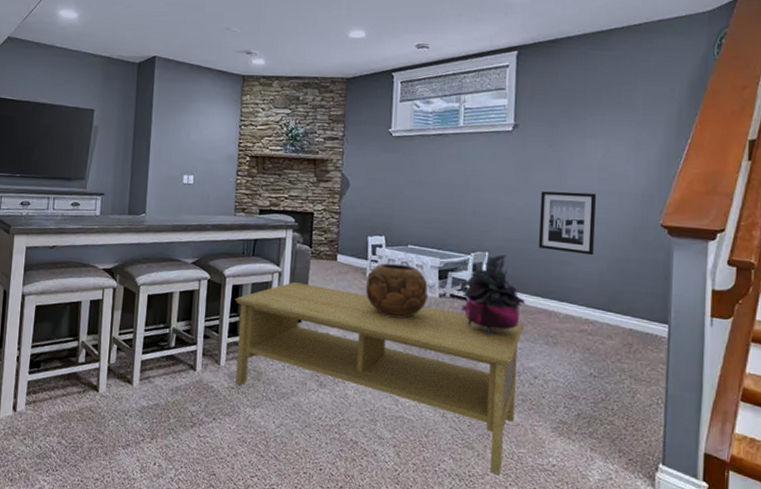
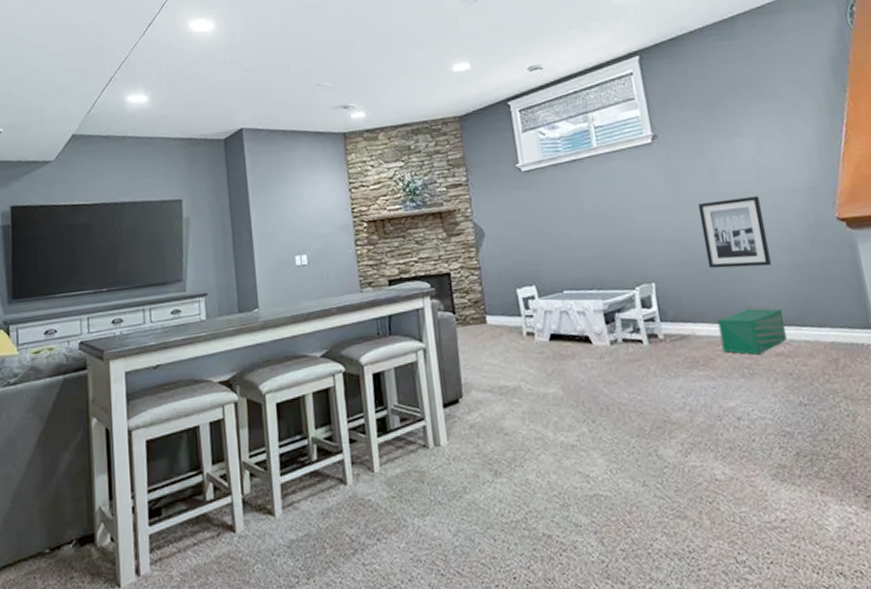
coffee table: present [235,281,524,475] -> none [378,356,726,544]
decorative bowl: present [365,263,429,318] -> none [524,314,599,378]
potted plant: present [461,254,526,337] -> none [633,282,710,381]
storage bin: none [534,287,594,328] -> present [717,308,788,355]

